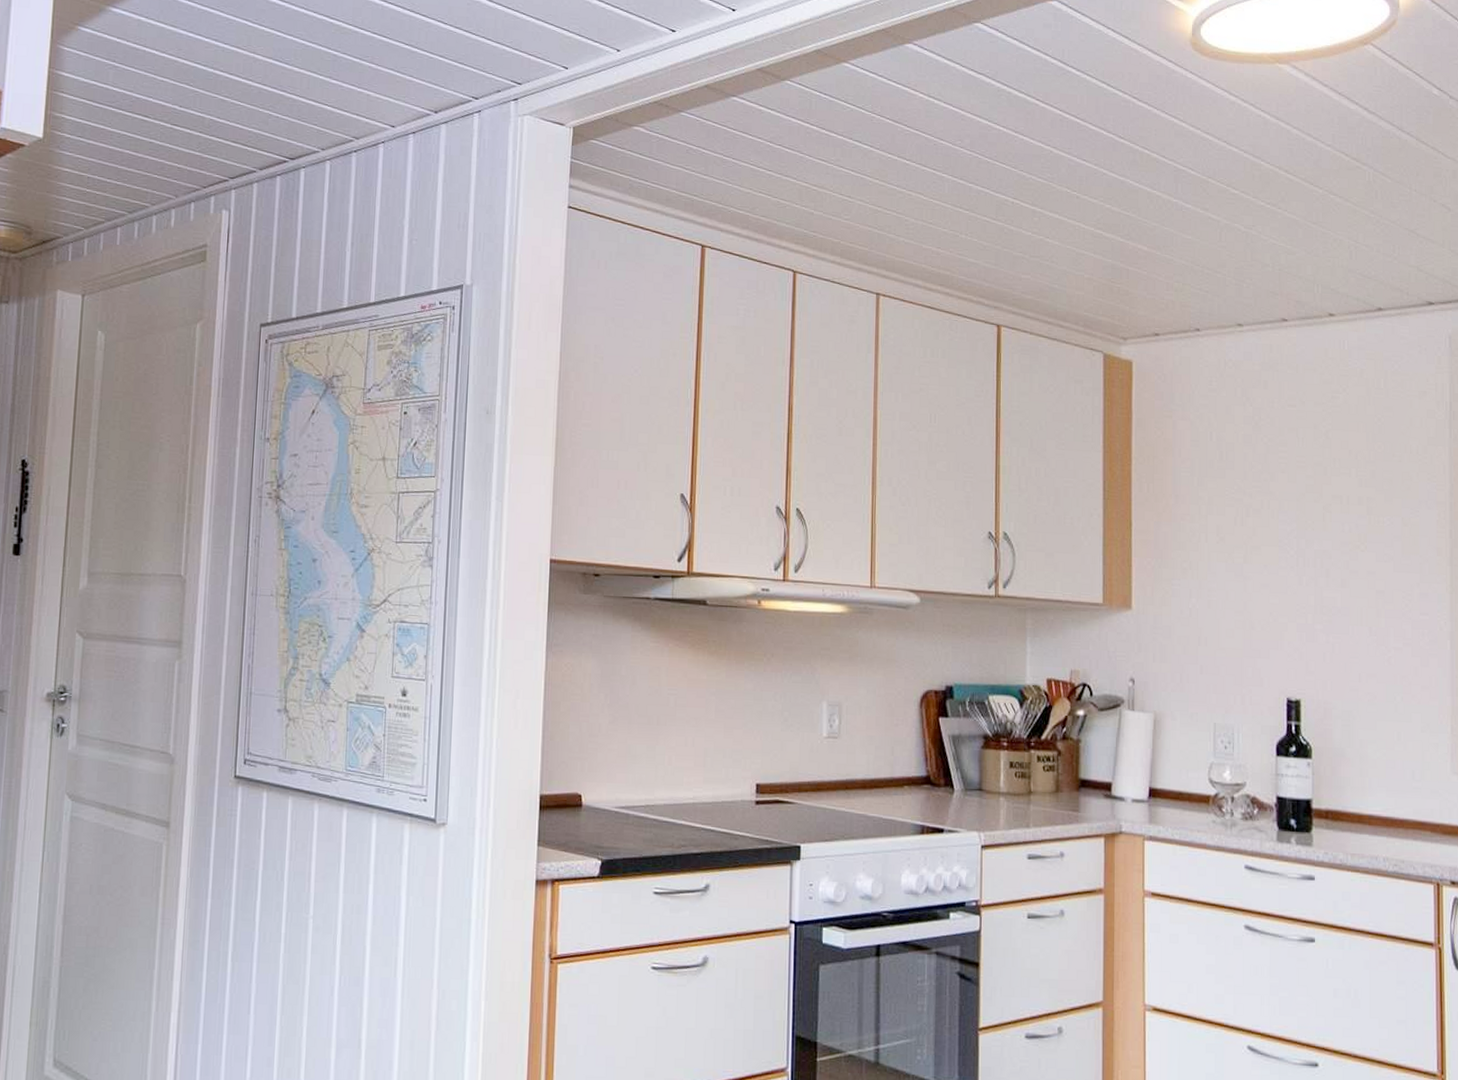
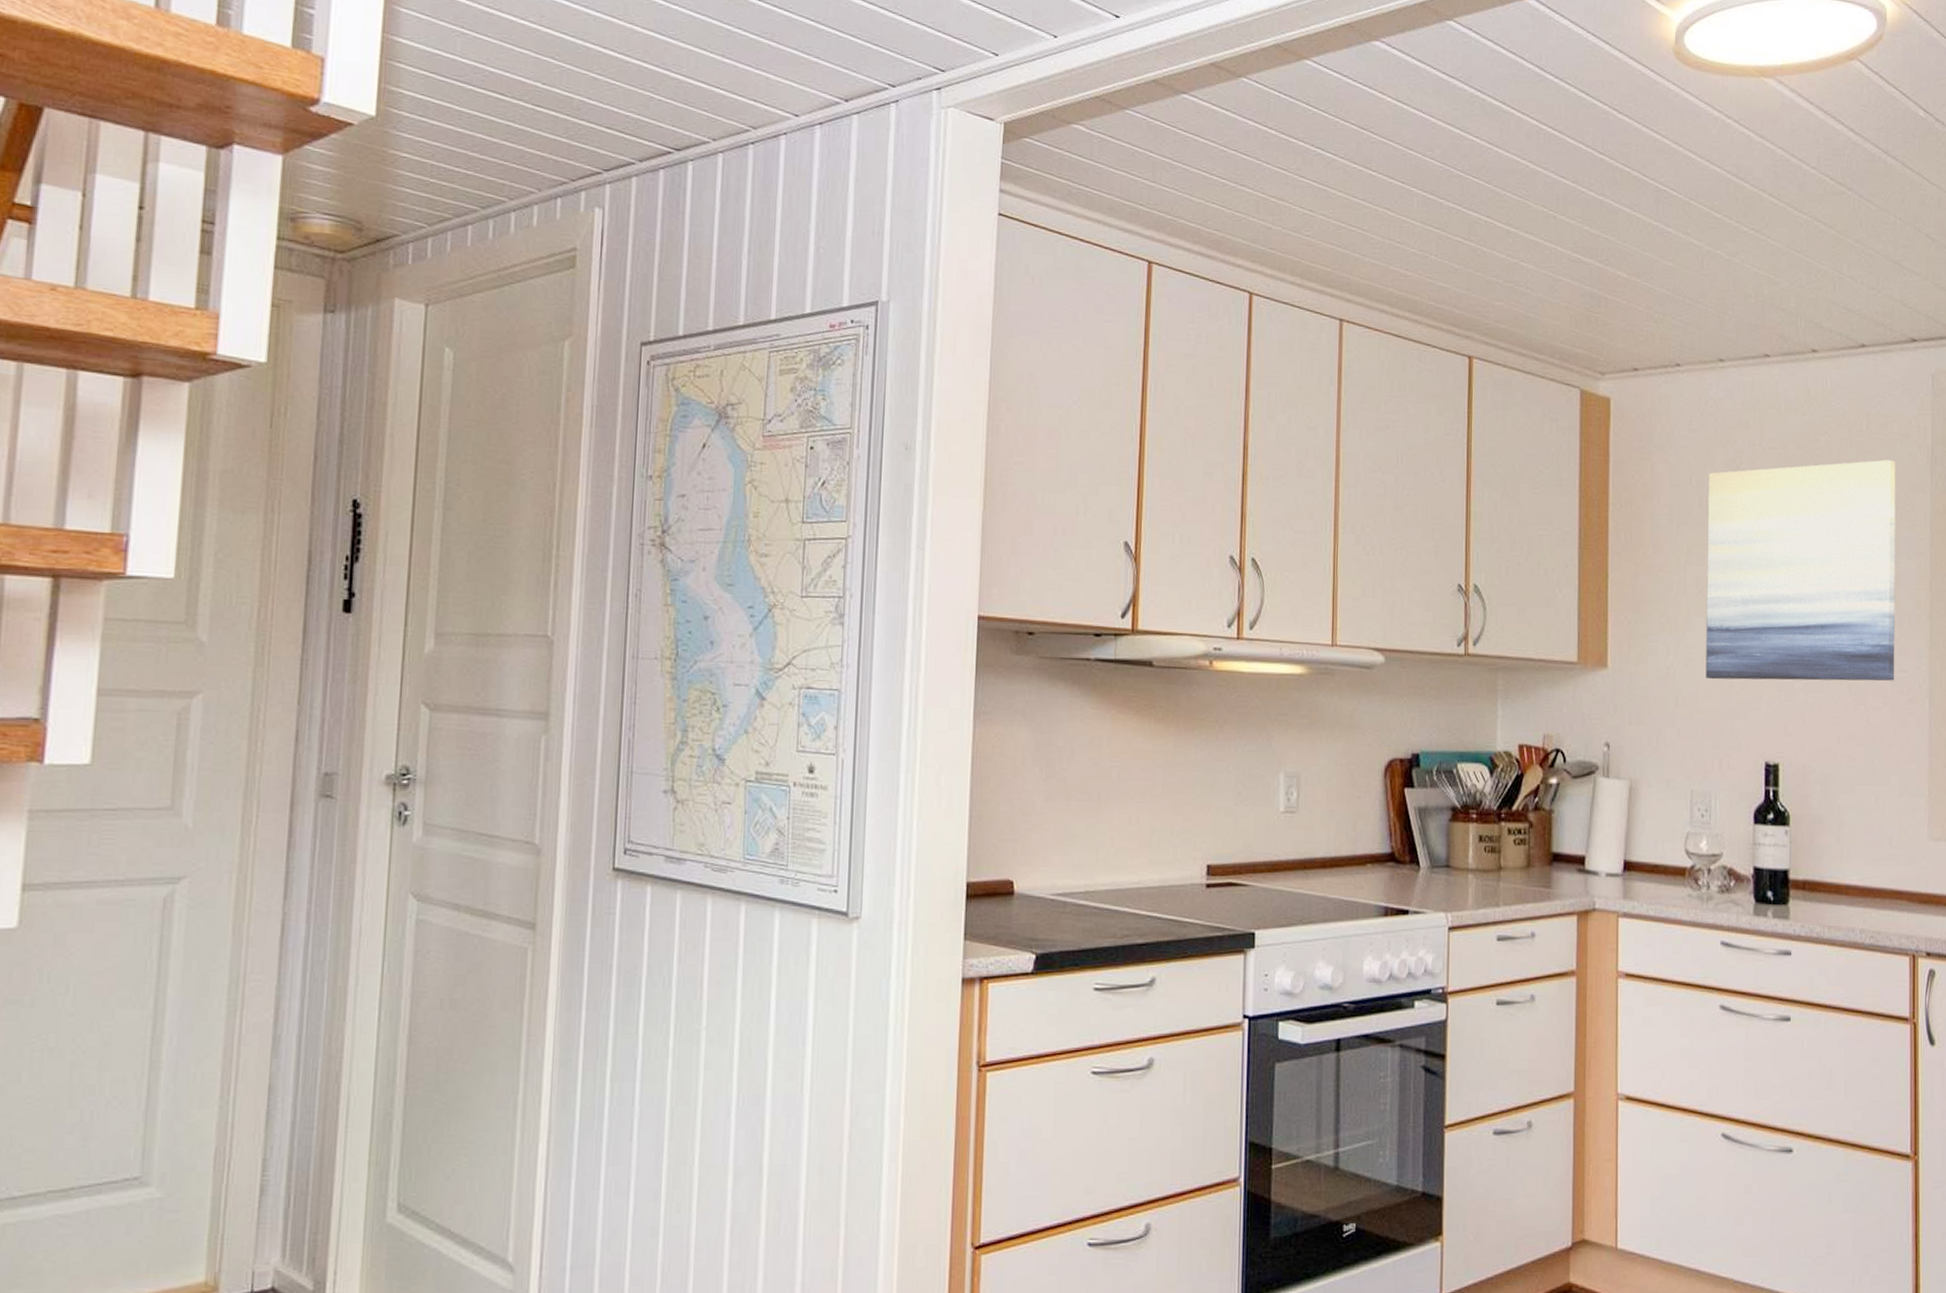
wall art: none [1227,415,1416,624] -> present [1706,460,1896,681]

